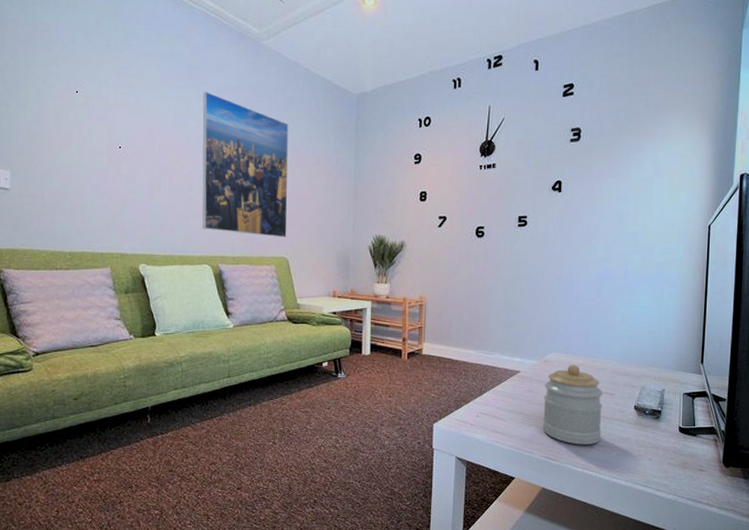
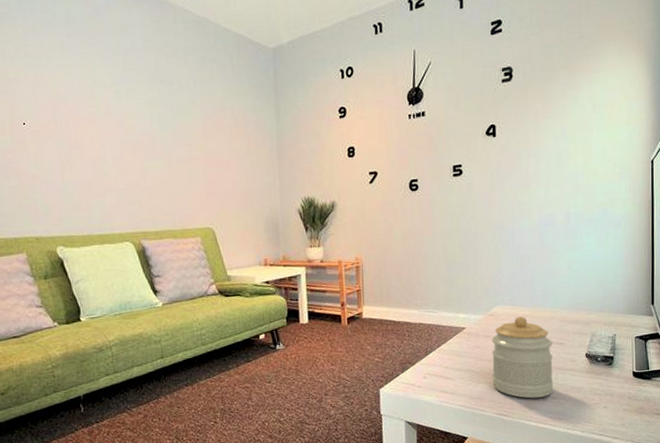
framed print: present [202,92,289,238] -> none [108,57,211,208]

